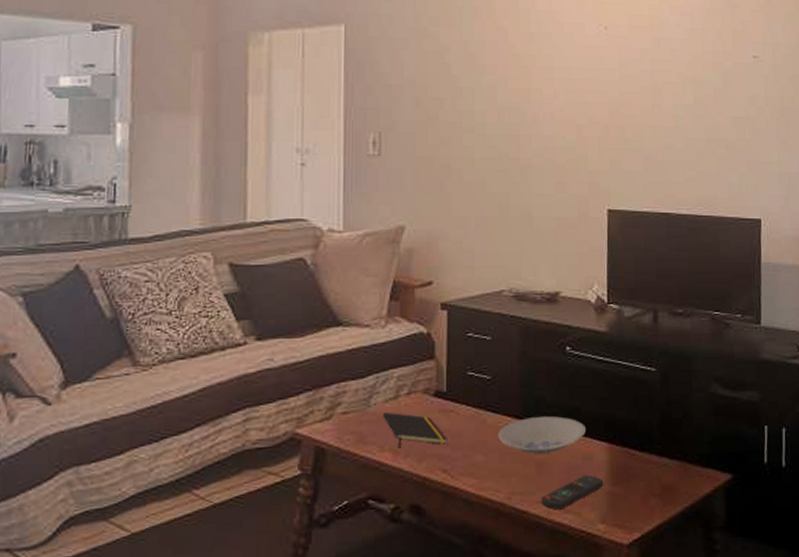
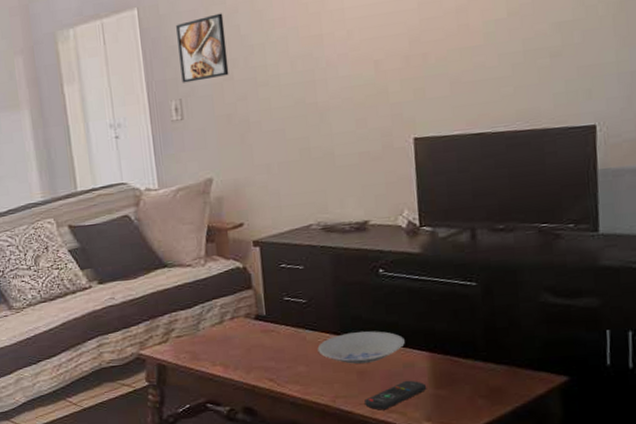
notepad: present [382,411,447,448] -> none [211,334,271,363]
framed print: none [384,47,435,116] -> present [176,13,229,83]

